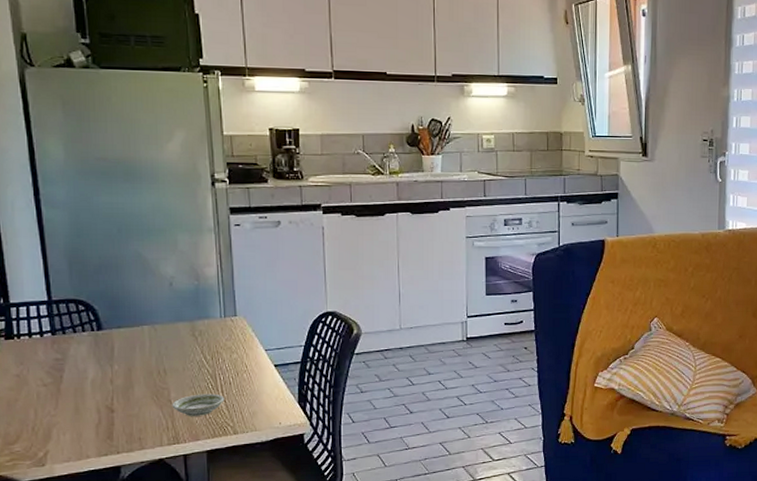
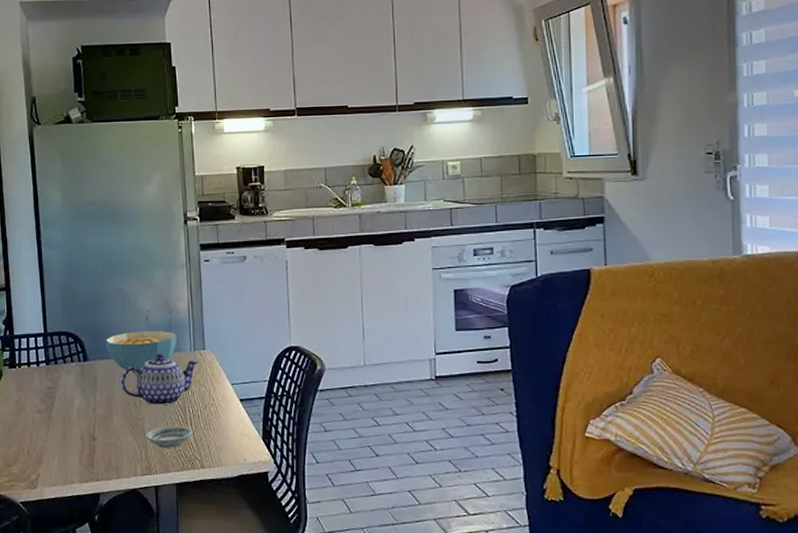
cereal bowl: none [122,298,205,342] -> present [105,331,177,374]
teapot: none [142,320,229,374] -> present [120,353,198,406]

